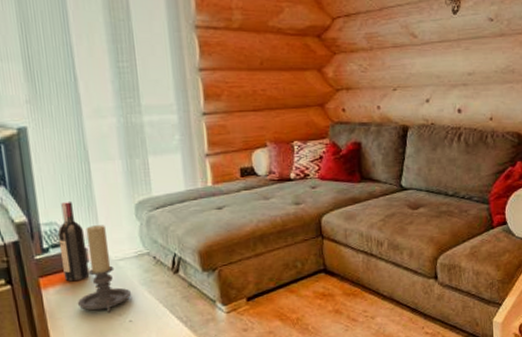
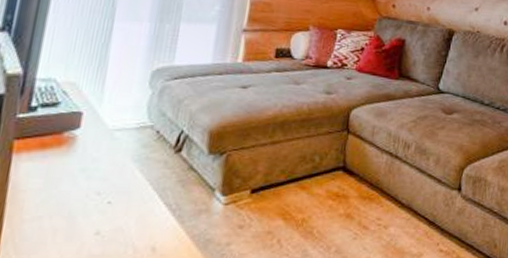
wine bottle: present [57,201,90,282] -> none [45,57,85,149]
candle holder: present [77,225,131,313] -> none [50,88,119,191]

